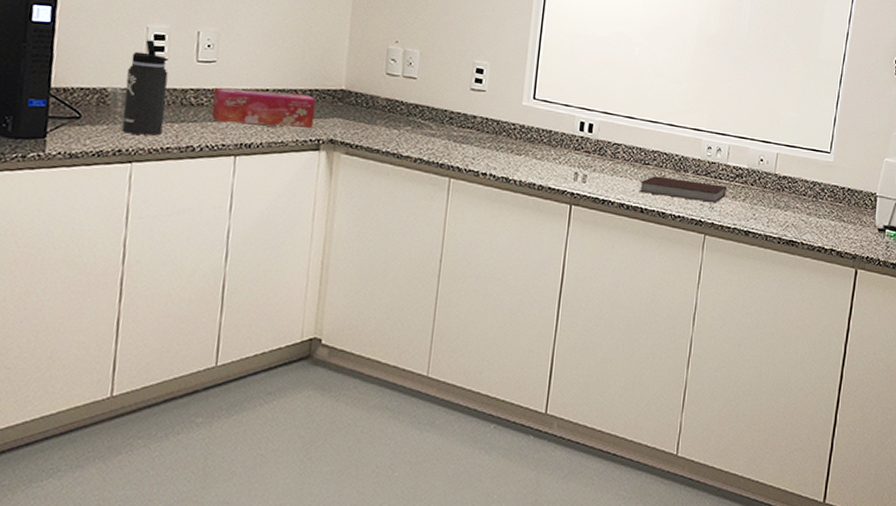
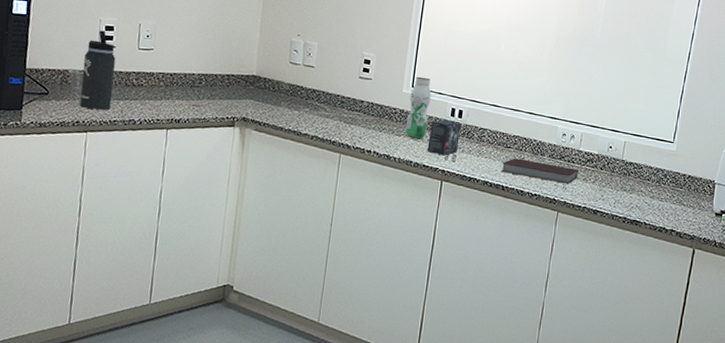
tissue box: present [211,87,316,128] -> none [149,70,232,107]
beverage bottle: none [527,86,556,157] -> present [405,76,431,139]
small box: none [552,135,592,176] -> present [427,120,461,156]

